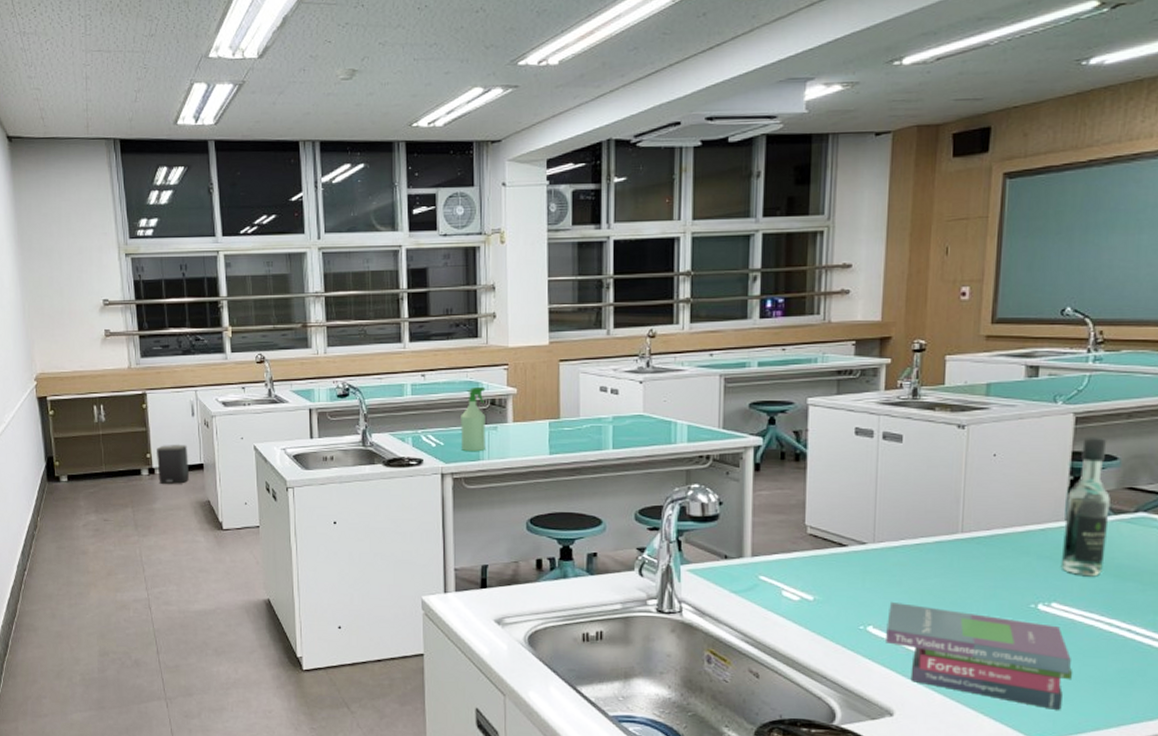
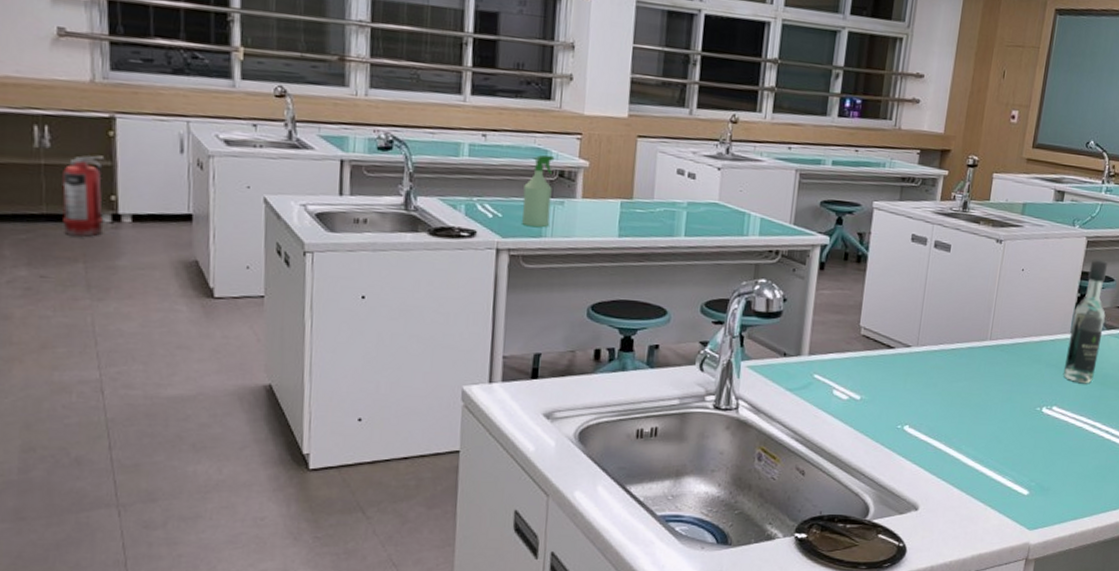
fire extinguisher: none [113,424,143,487] -> present [61,155,104,237]
pedal bin: present [157,445,189,484] -> none [125,186,172,238]
books: present [886,601,1073,710] -> none [918,402,1063,502]

